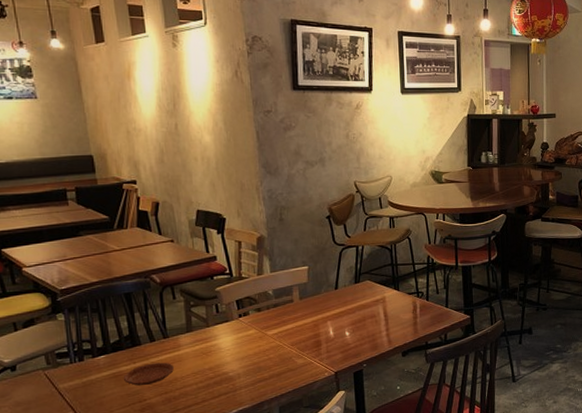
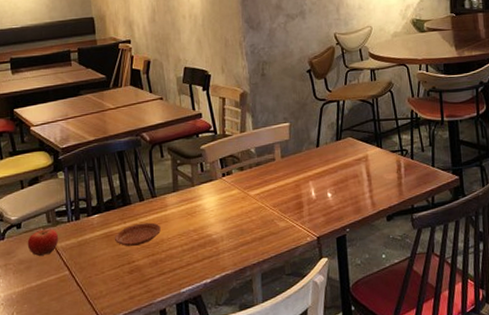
fruit: none [24,369,61,398] -> present [27,227,59,257]

